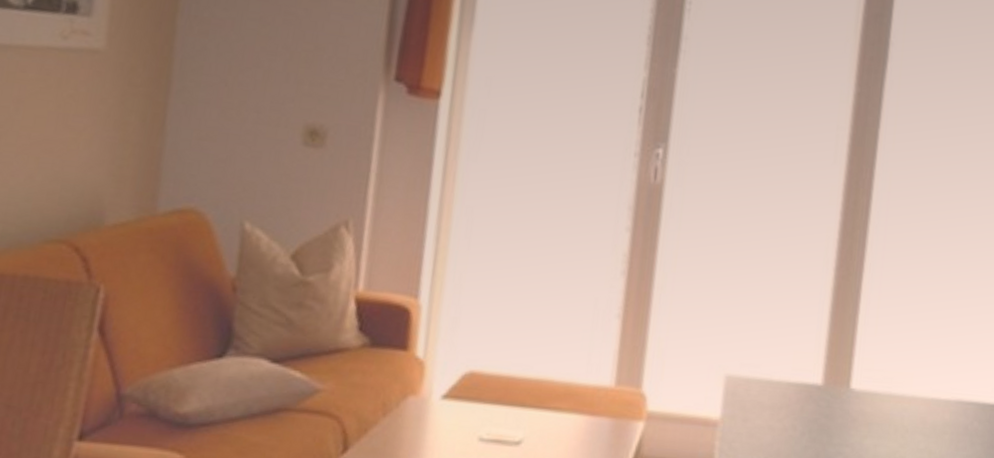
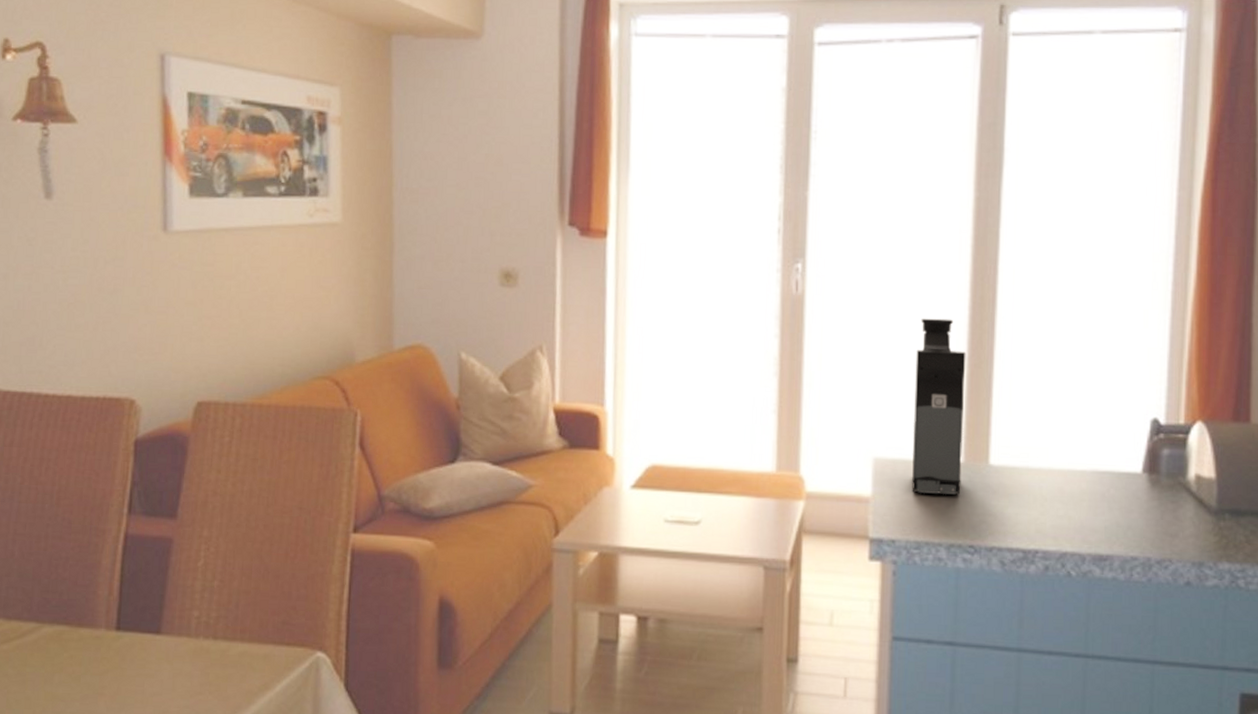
coffee maker: none [765,220,835,422] -> present [912,318,966,495]

